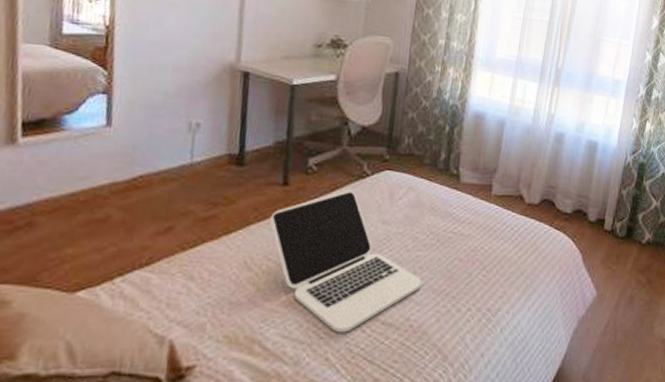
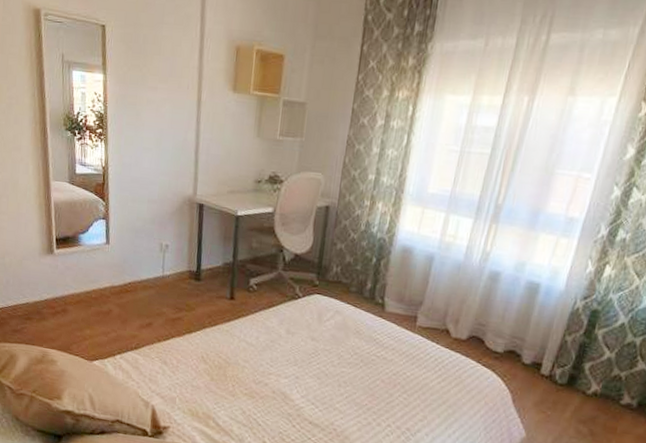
laptop: present [269,189,421,333] -> none [220,307,345,425]

